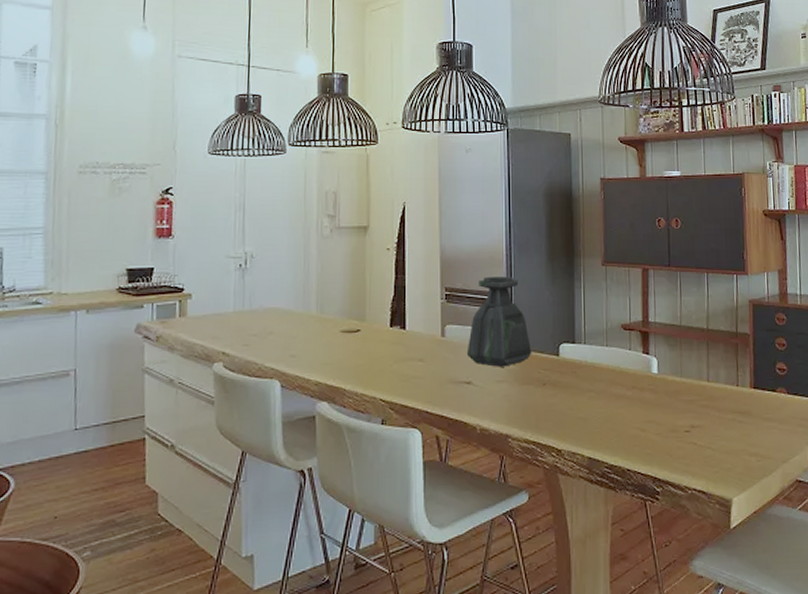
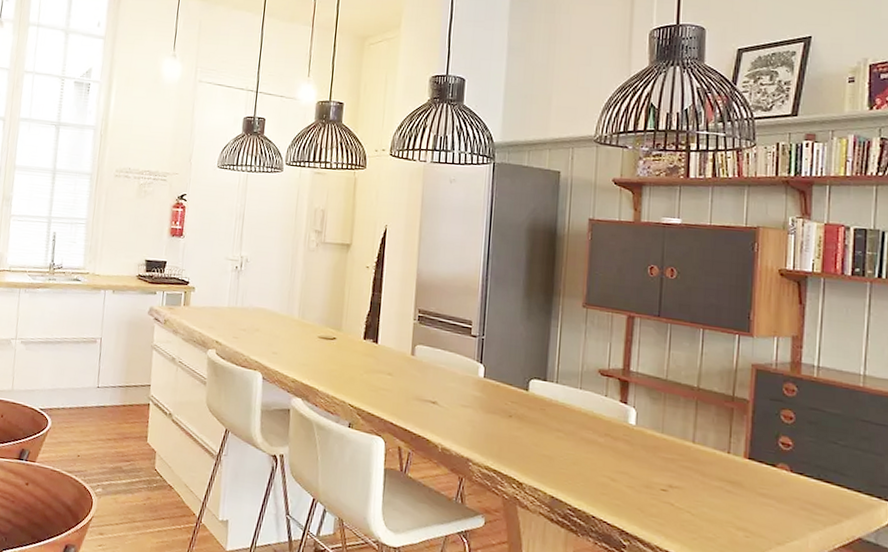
bottle: present [466,276,532,367] -> none [434,304,501,393]

